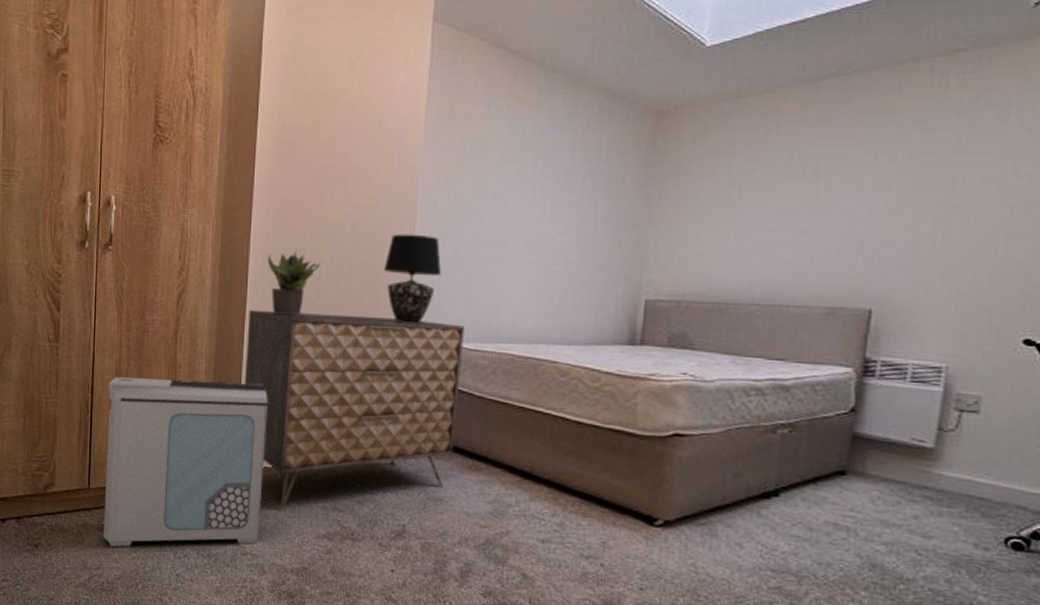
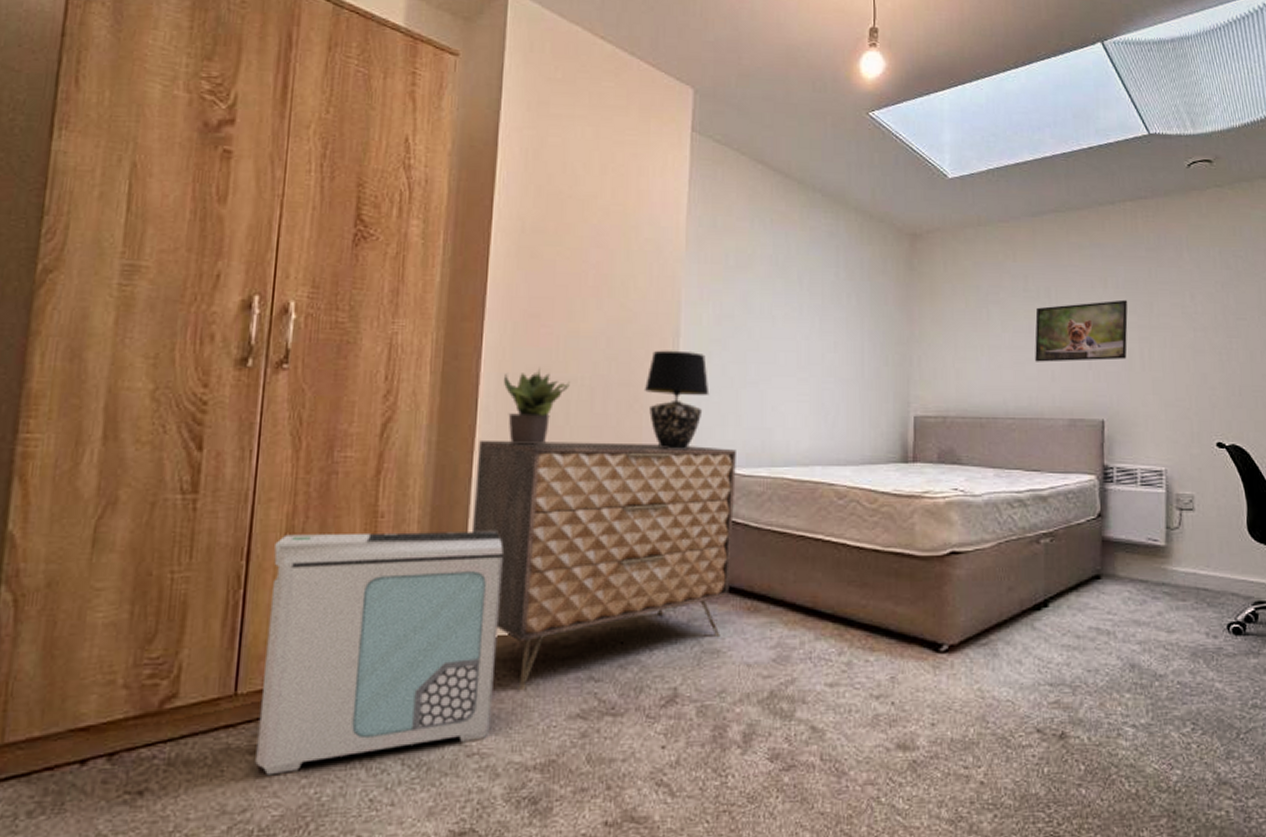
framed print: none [792,174,923,246] -> present [1035,299,1128,362]

